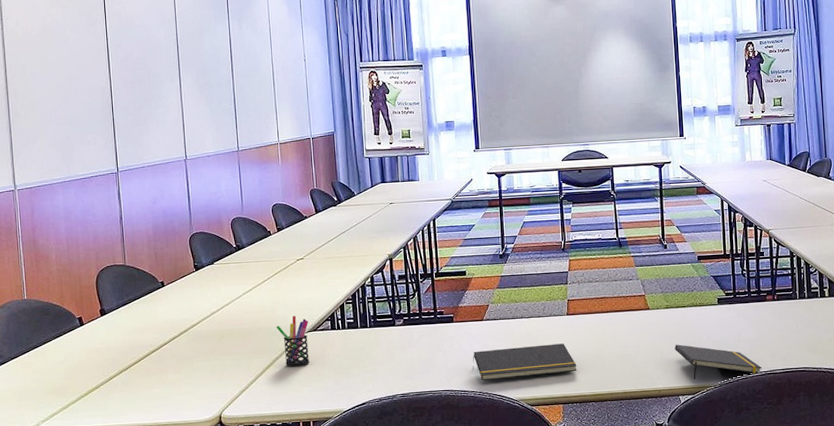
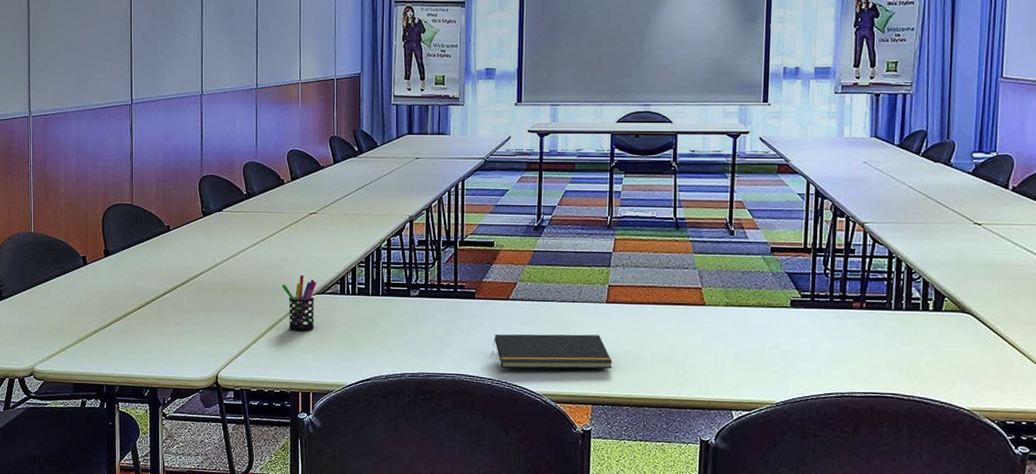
notepad: present [675,344,763,380] -> none [732,350,839,395]

